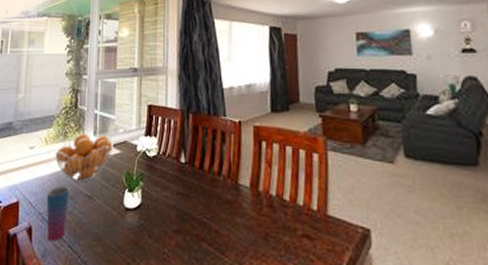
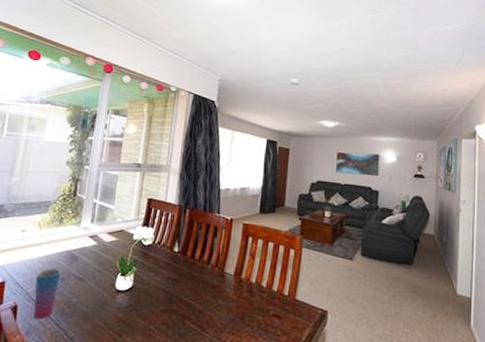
fruit basket: present [55,133,113,183] -> none [48,220,110,266]

